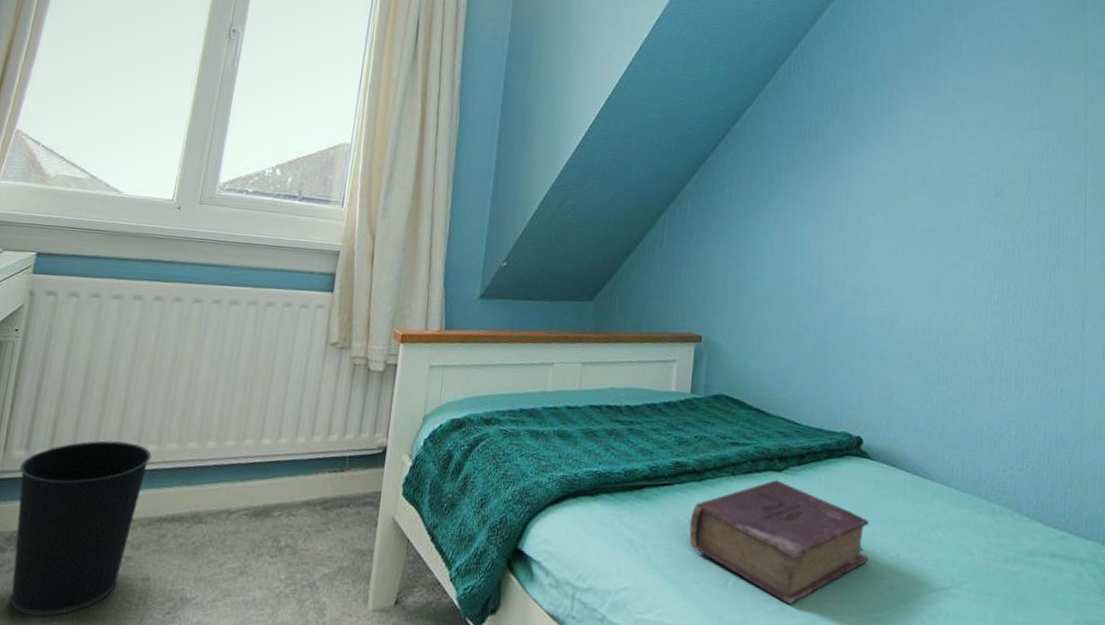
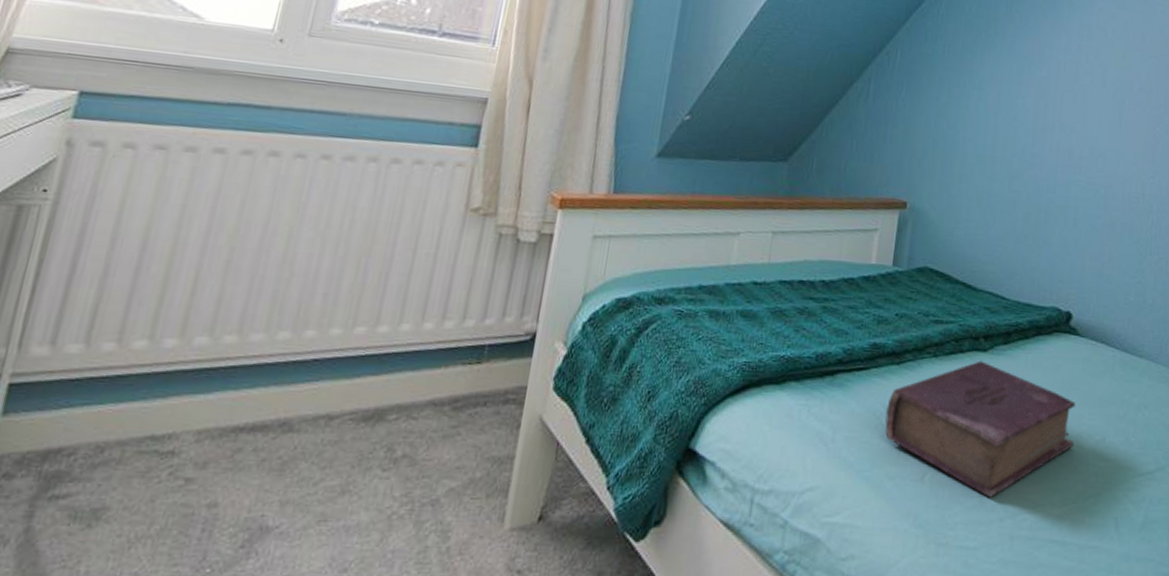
wastebasket: present [10,440,152,617] -> none [17,331,229,560]

